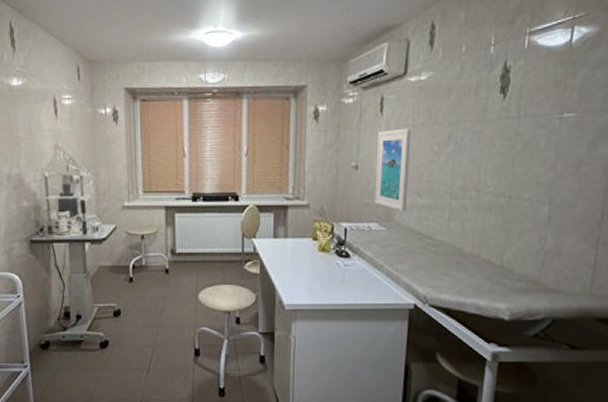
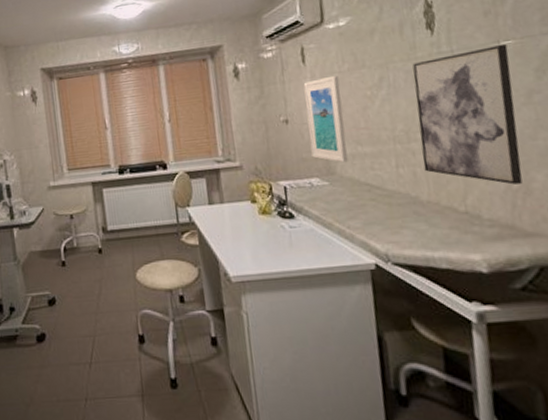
wall art: none [473,117,569,246] -> present [412,44,523,185]

